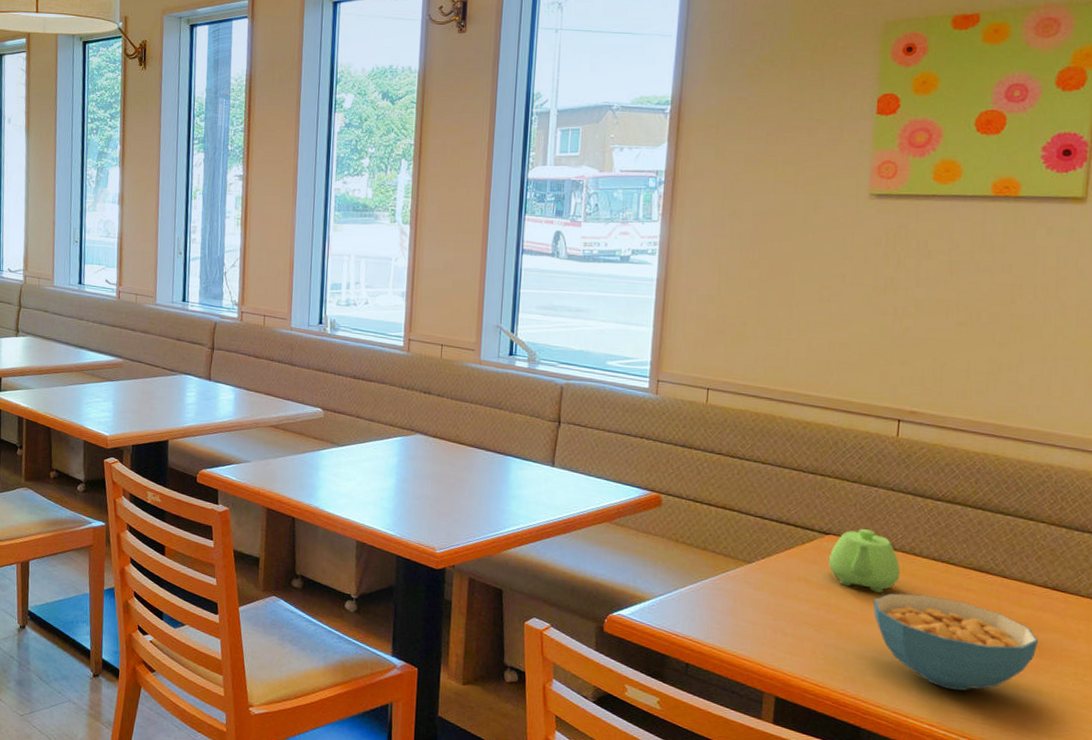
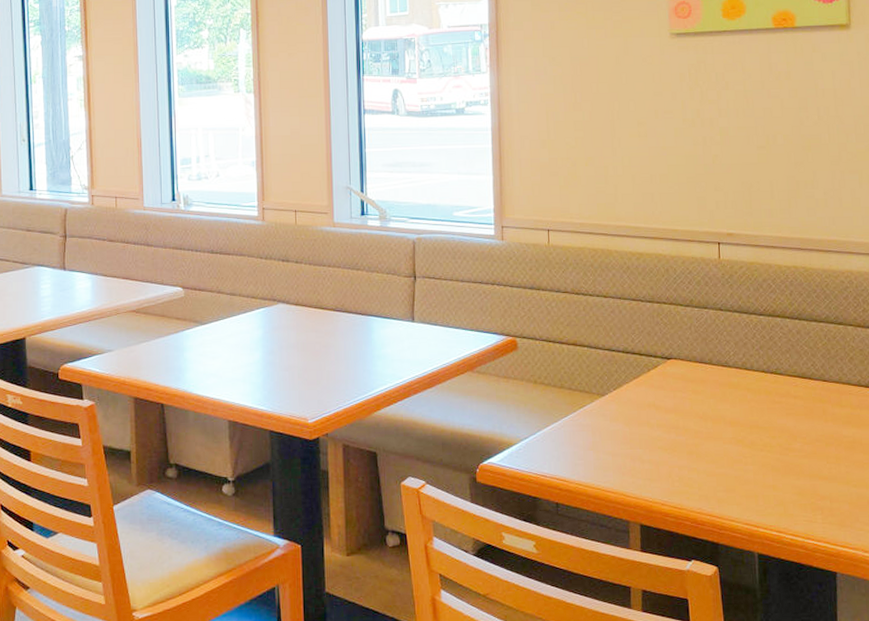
teapot: present [828,529,901,593] -> none [672,350,737,410]
cereal bowl: present [873,593,1039,691] -> none [716,406,861,495]

